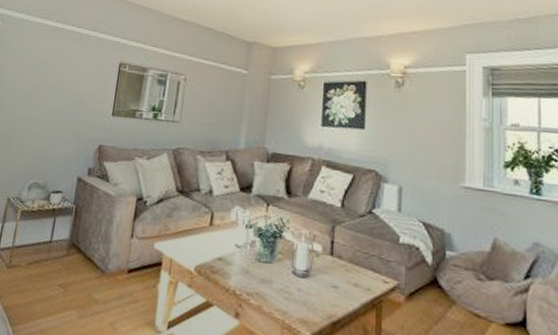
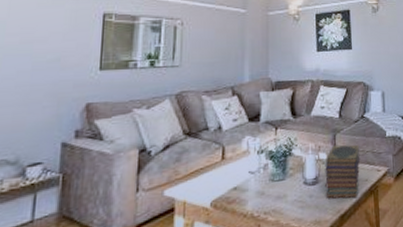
book stack: none [317,238,364,308] -> present [325,144,361,199]

